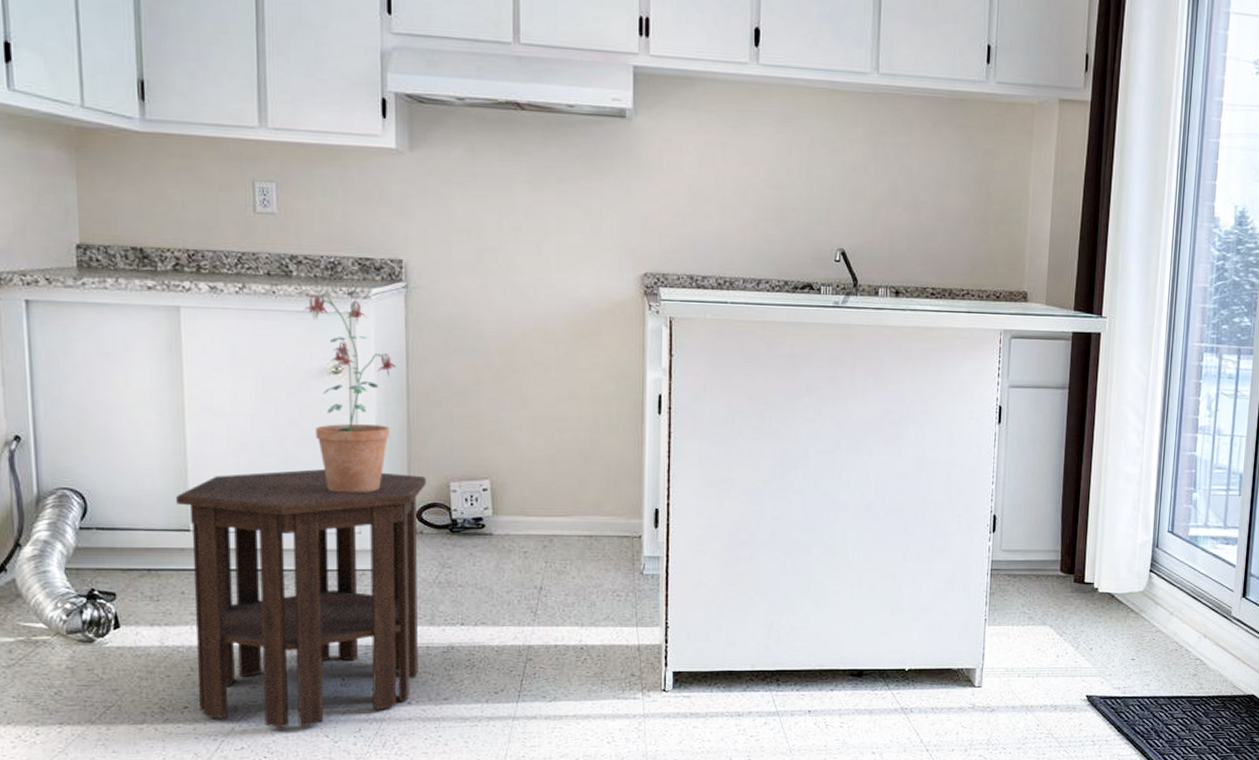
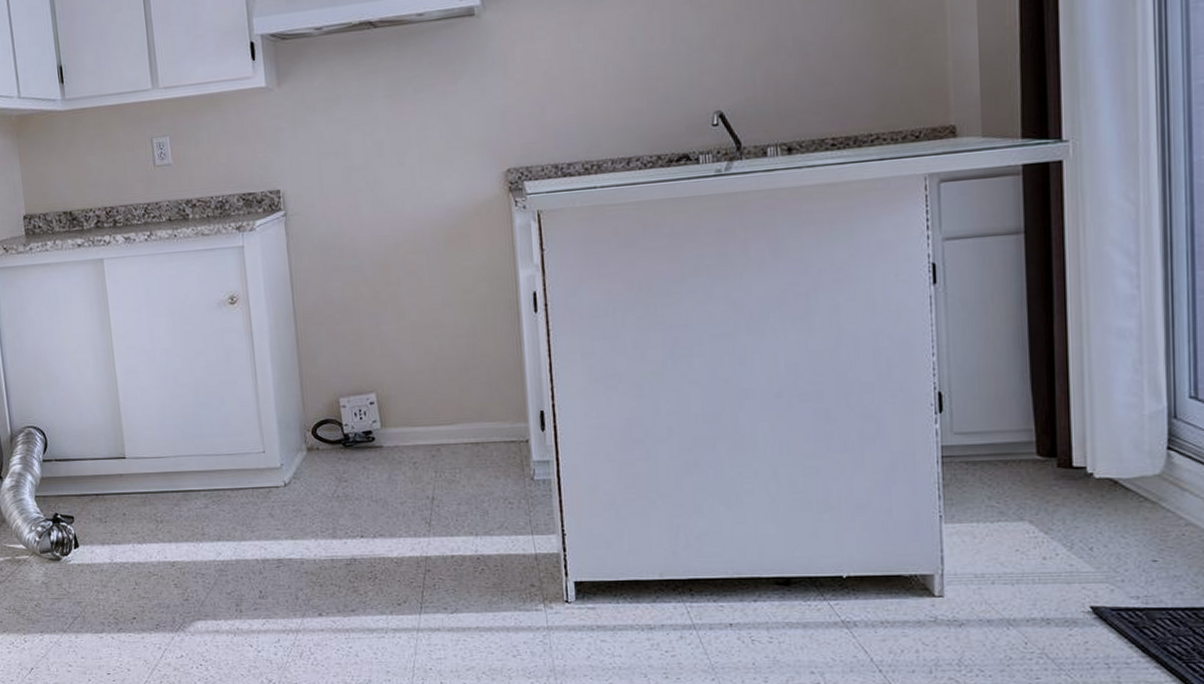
side table: present [175,469,426,728] -> none [112,393,326,638]
potted plant: present [302,293,397,494] -> none [200,231,283,416]

